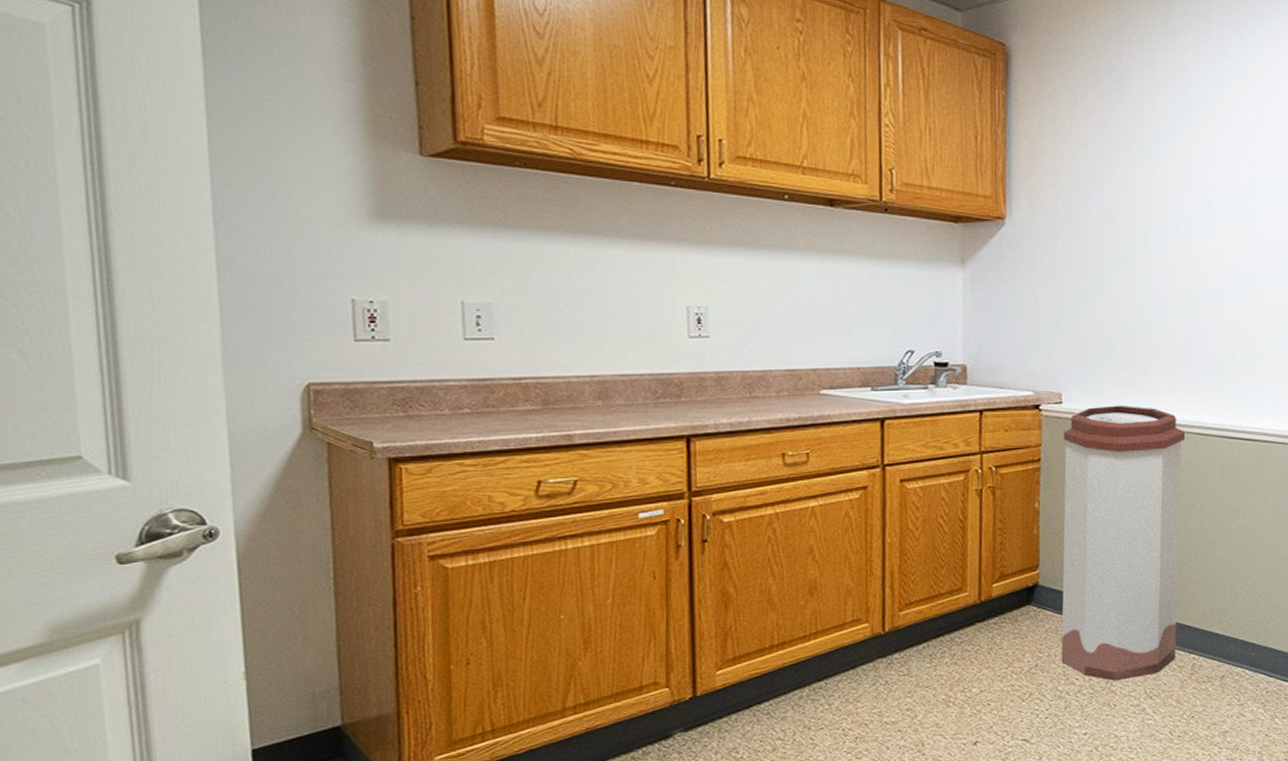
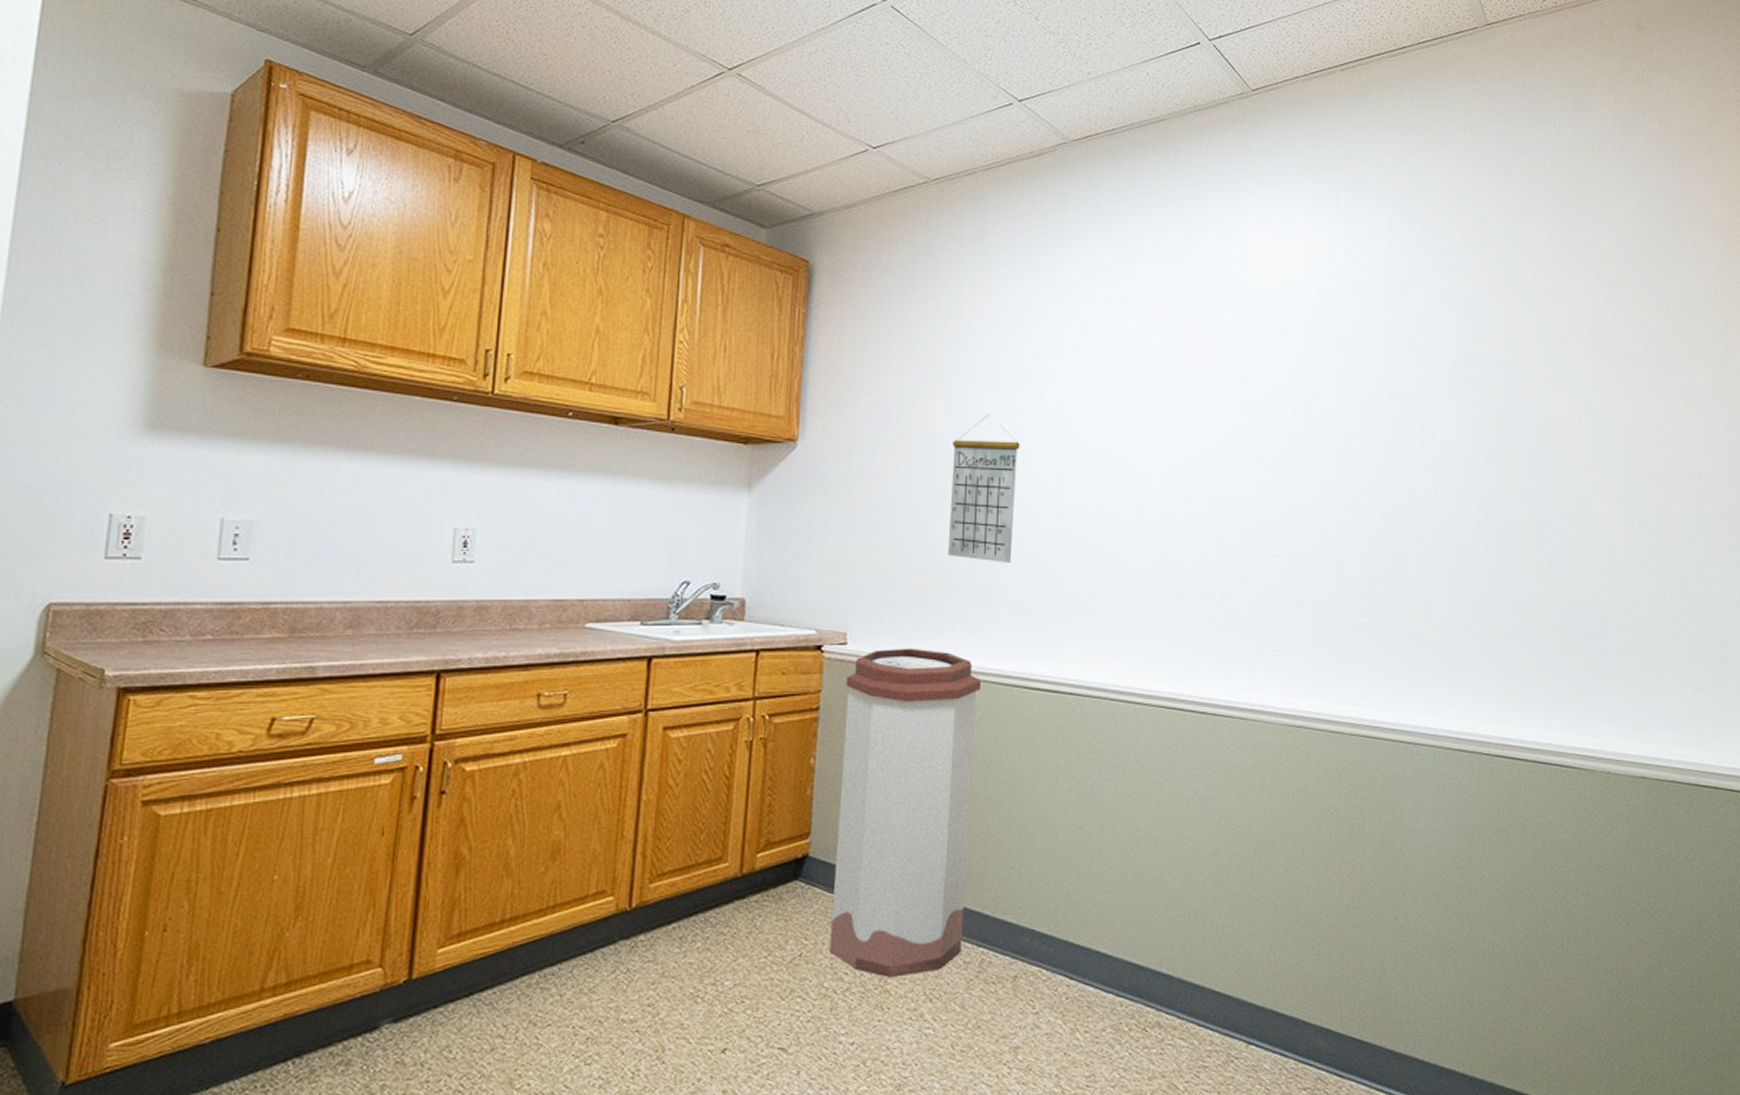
calendar: none [1150,191,1214,329] -> present [947,414,1020,564]

